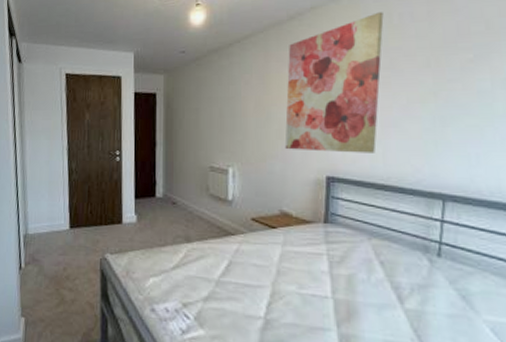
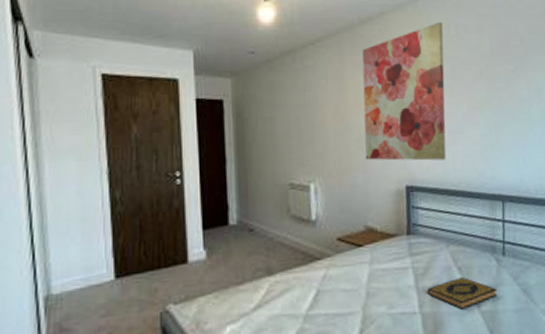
hardback book: none [343,272,427,304] -> present [428,277,497,310]

